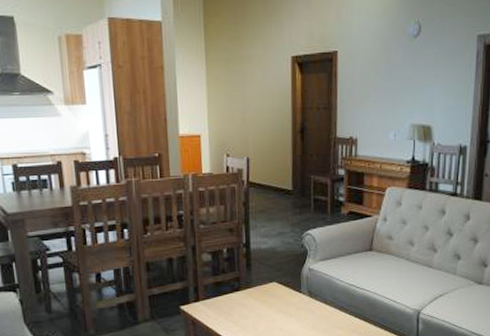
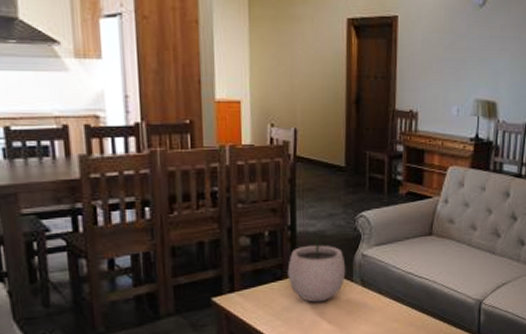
plant pot: none [243,249,295,311] -> present [287,232,346,303]

